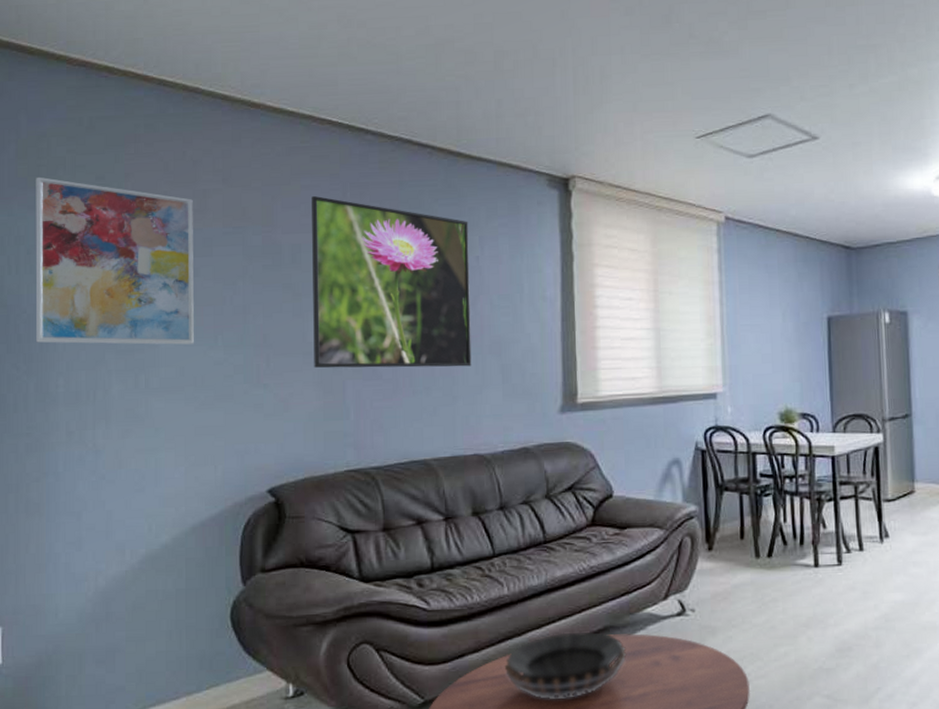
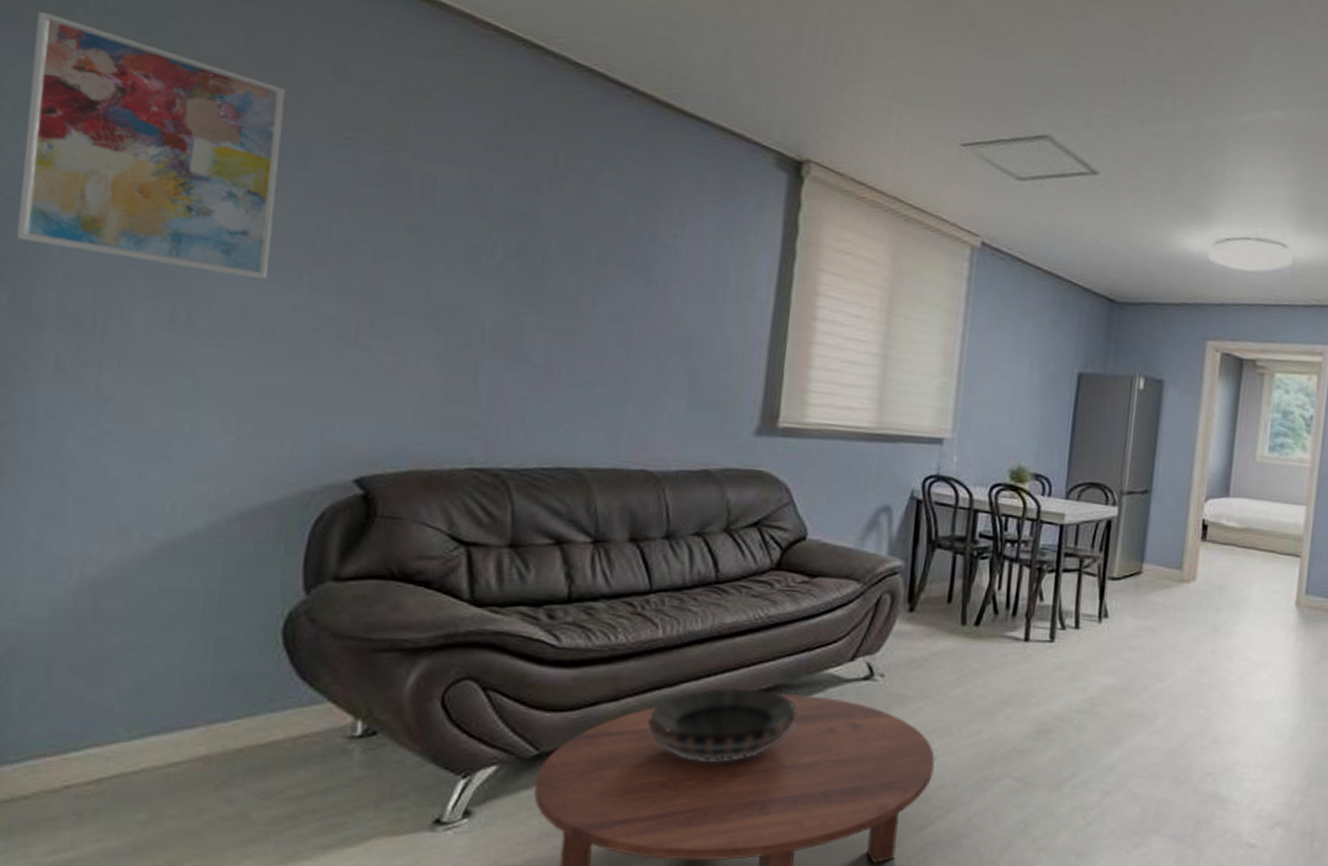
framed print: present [312,195,472,369] -> none [438,117,669,365]

